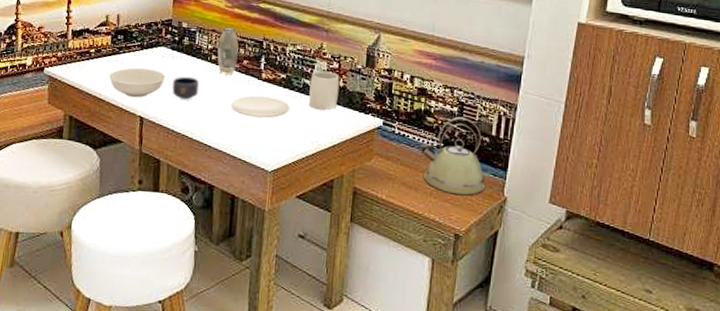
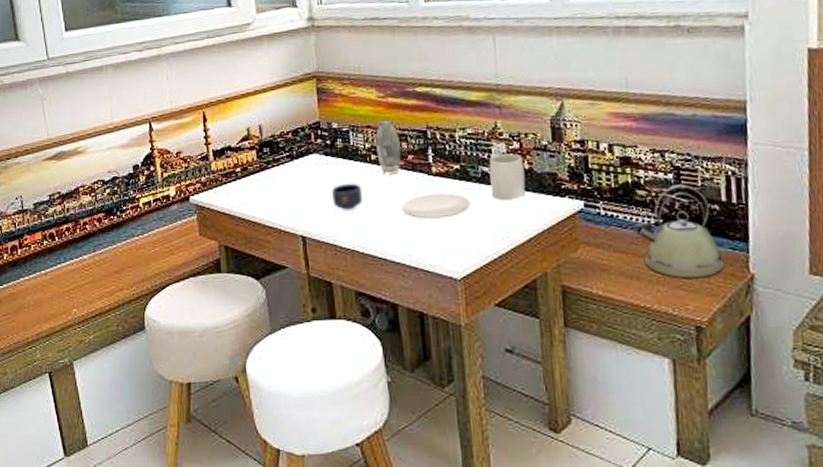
bowl: present [109,68,165,98] -> none [261,181,323,216]

